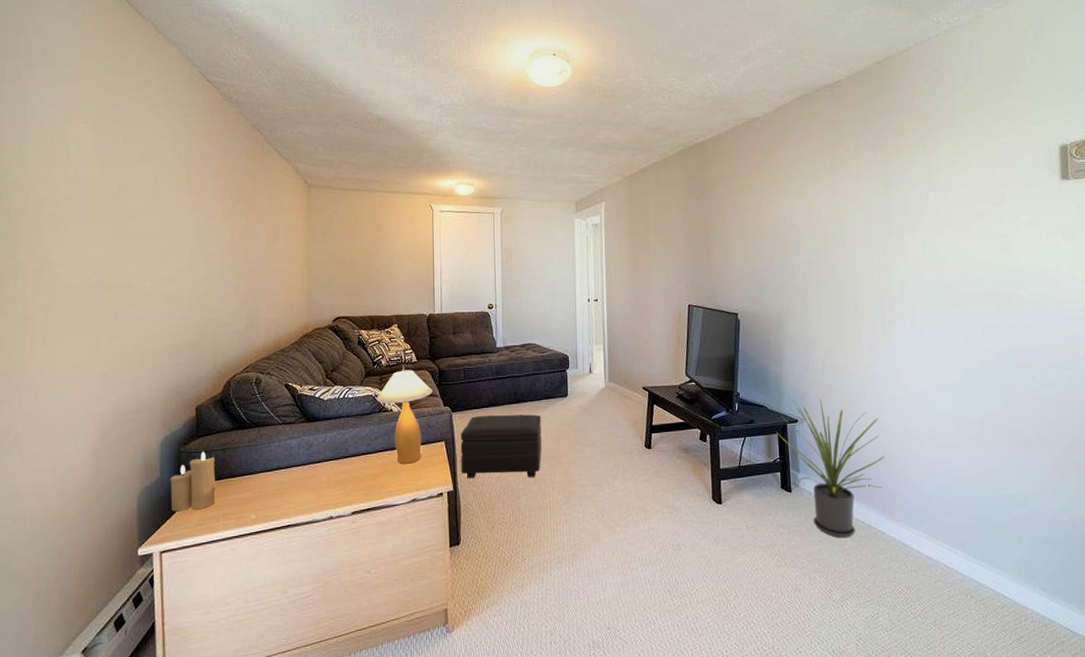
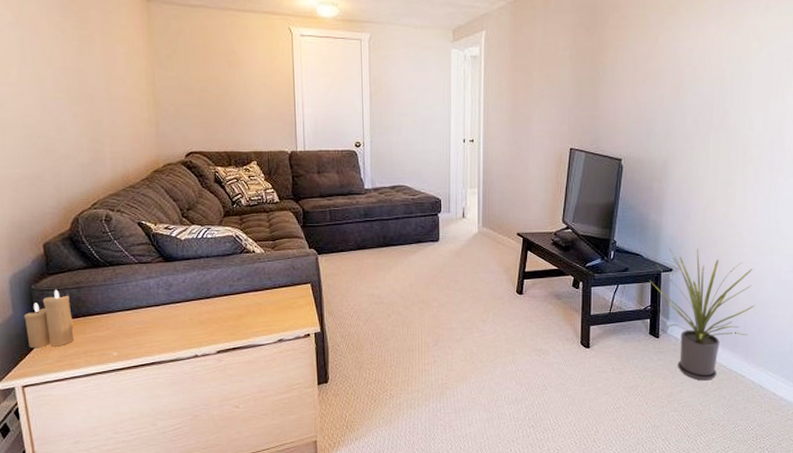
table lamp: present [376,364,433,464] -> none [237,204,297,305]
footstool: present [460,414,542,478] -> none [327,258,411,320]

